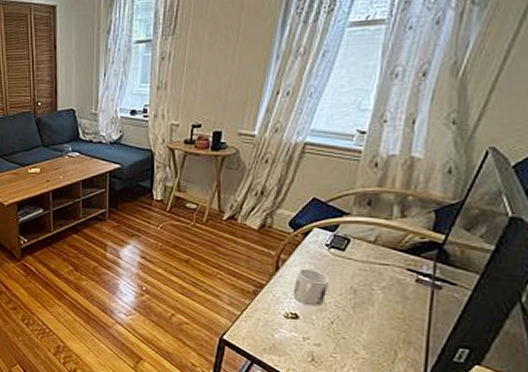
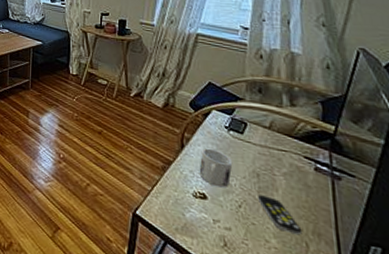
remote control: none [351,310,393,345] -> present [257,195,303,236]

